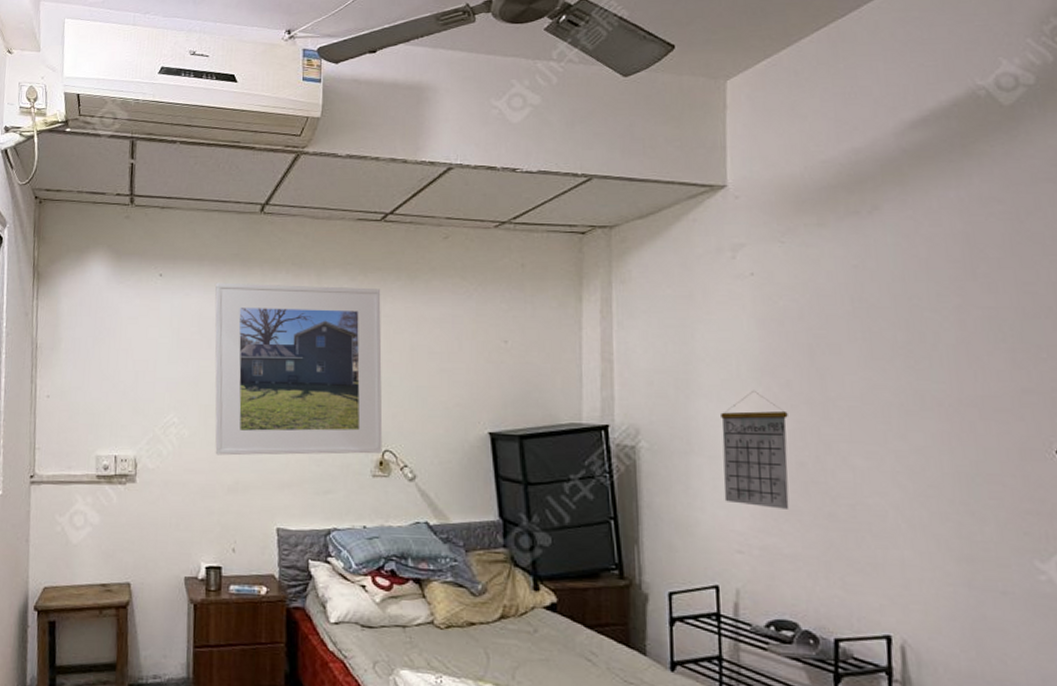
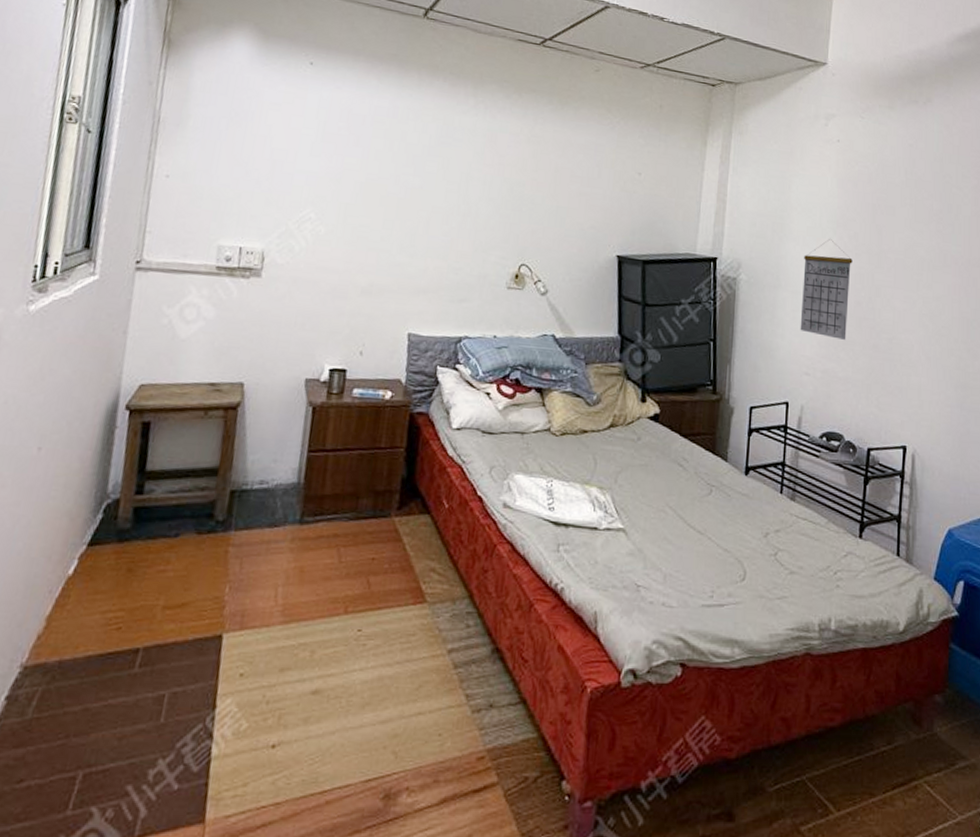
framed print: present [215,282,383,456] -> none [351,80,533,267]

